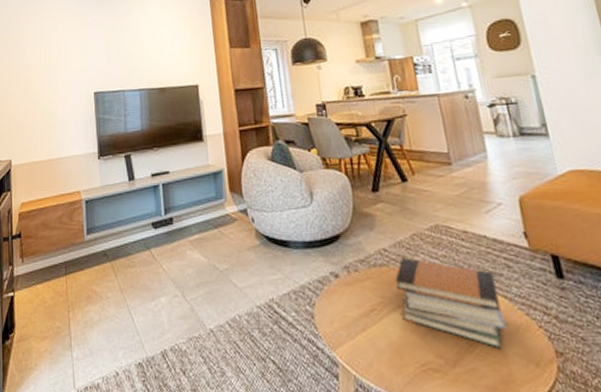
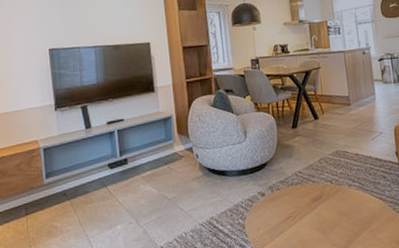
book stack: present [394,257,507,348] -> none [306,176,380,235]

